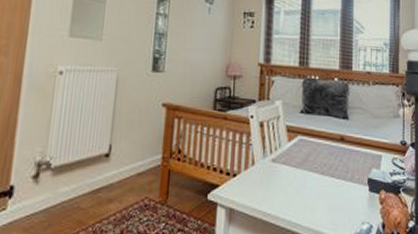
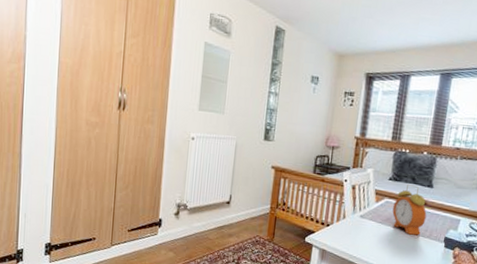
alarm clock: none [308,117,345,179] -> present [392,185,427,236]

